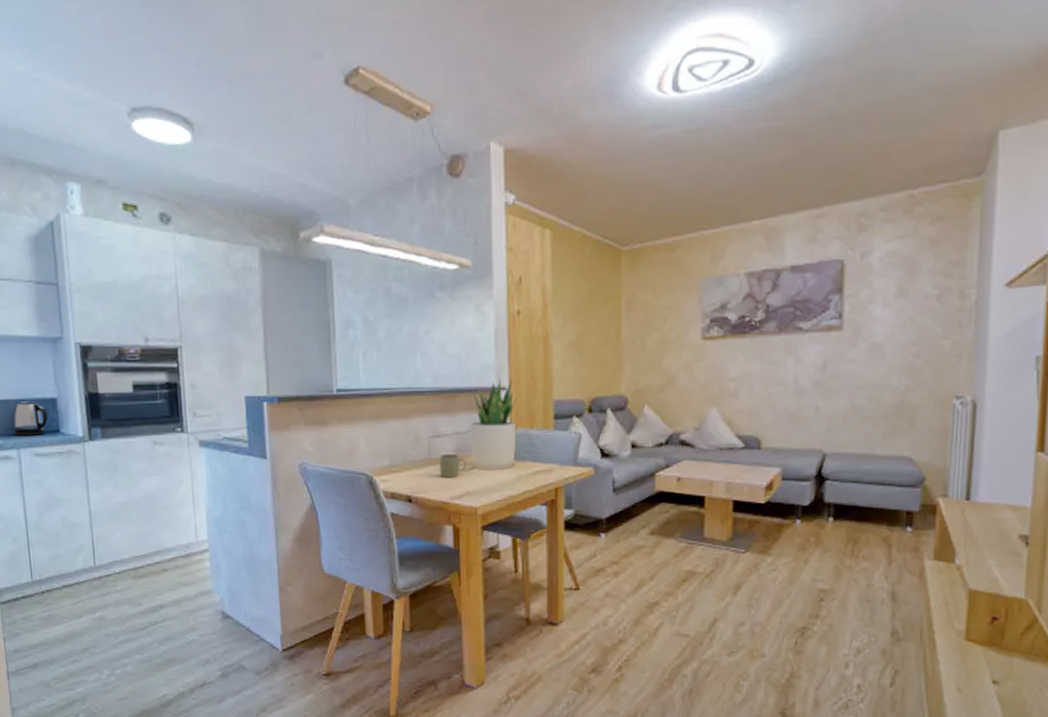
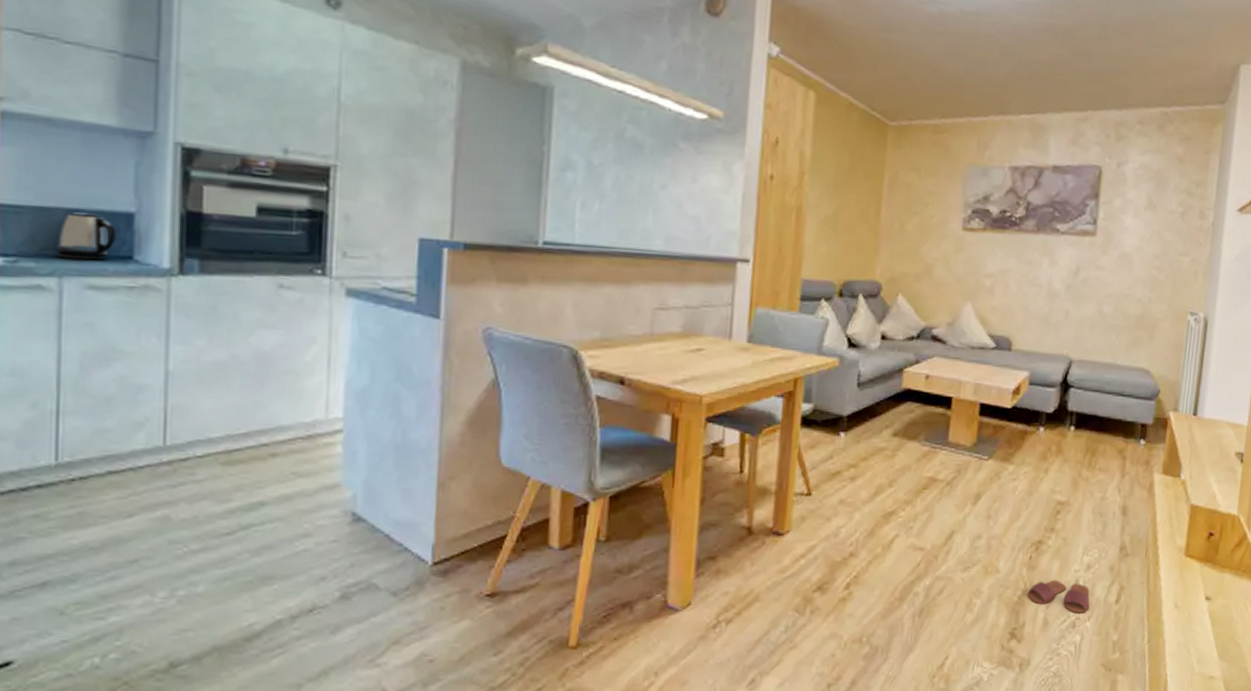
mug: present [438,453,467,478] -> none [661,330,696,359]
planter: present [470,378,517,470] -> none [702,249,761,354]
slippers: none [796,663,862,695] -> present [1028,579,1090,613]

